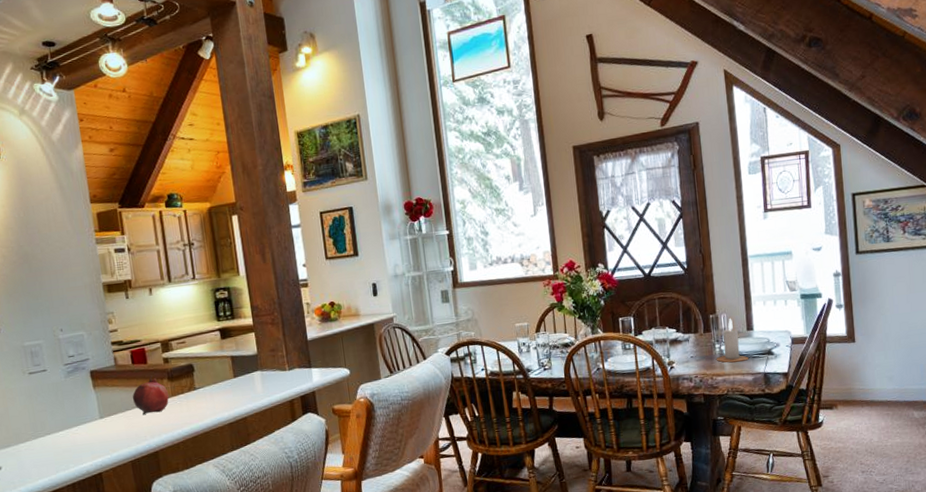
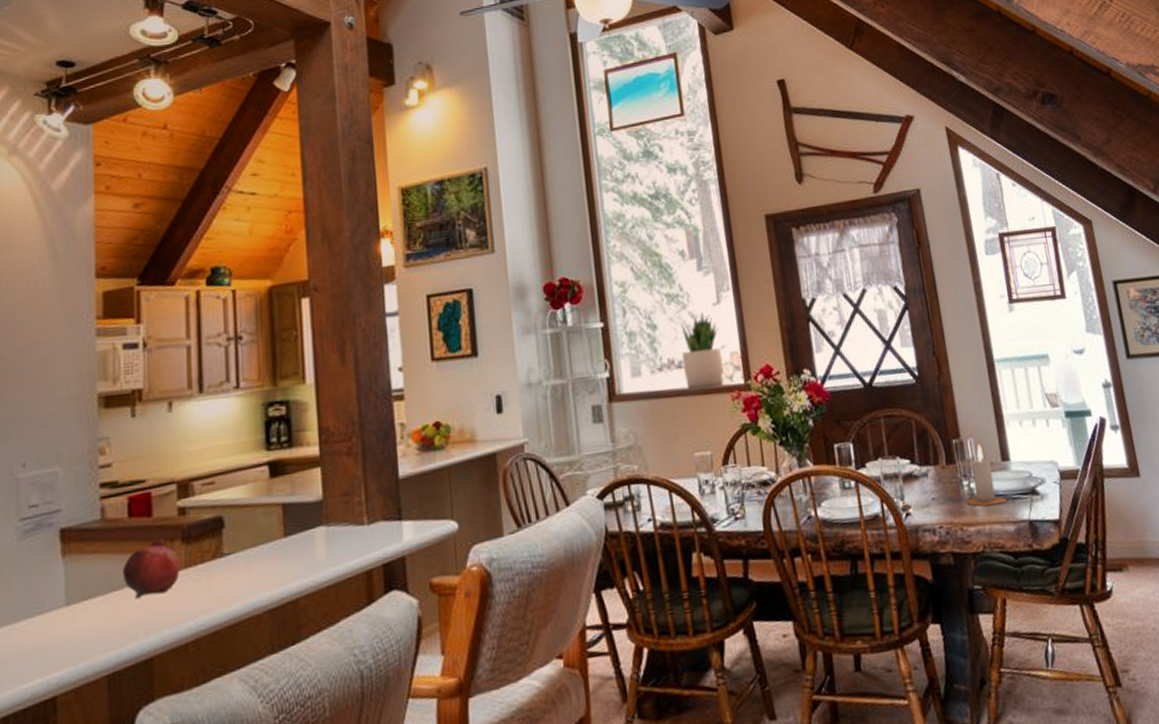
planter: none [506,222,538,280] -> present [680,312,724,391]

